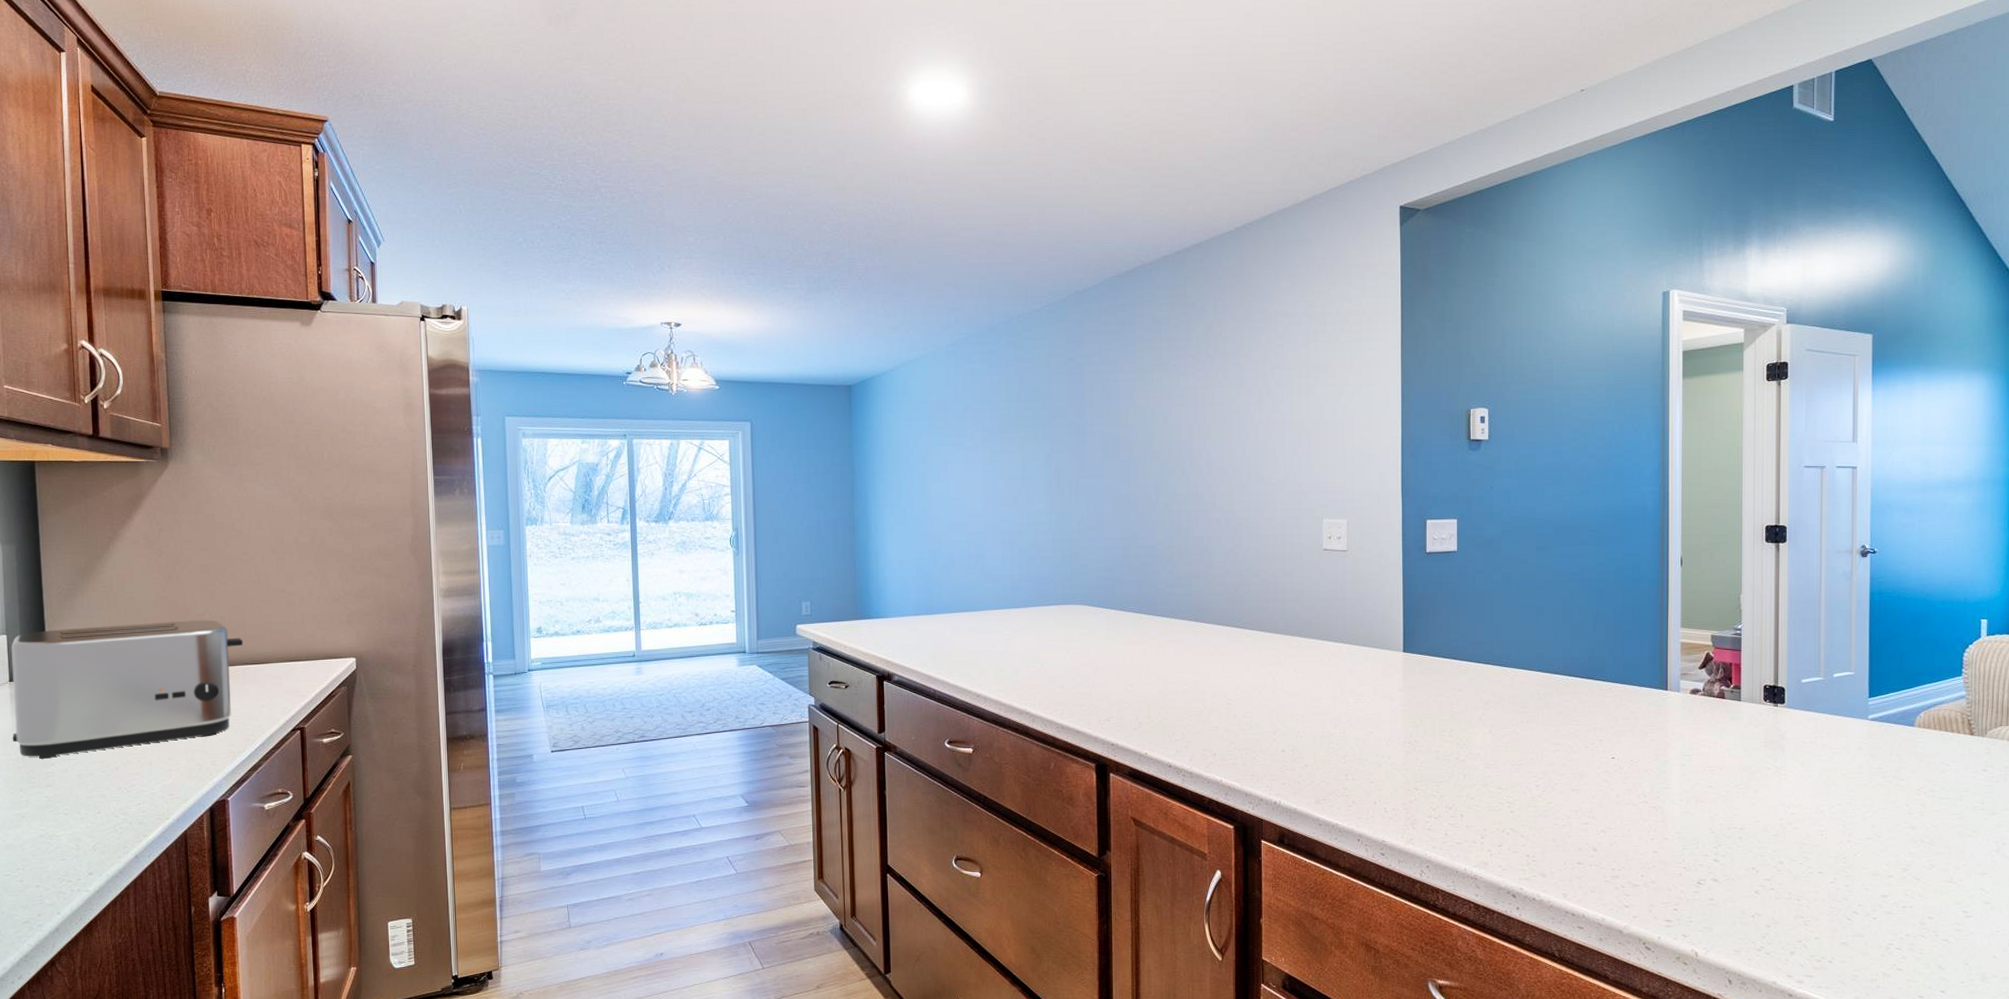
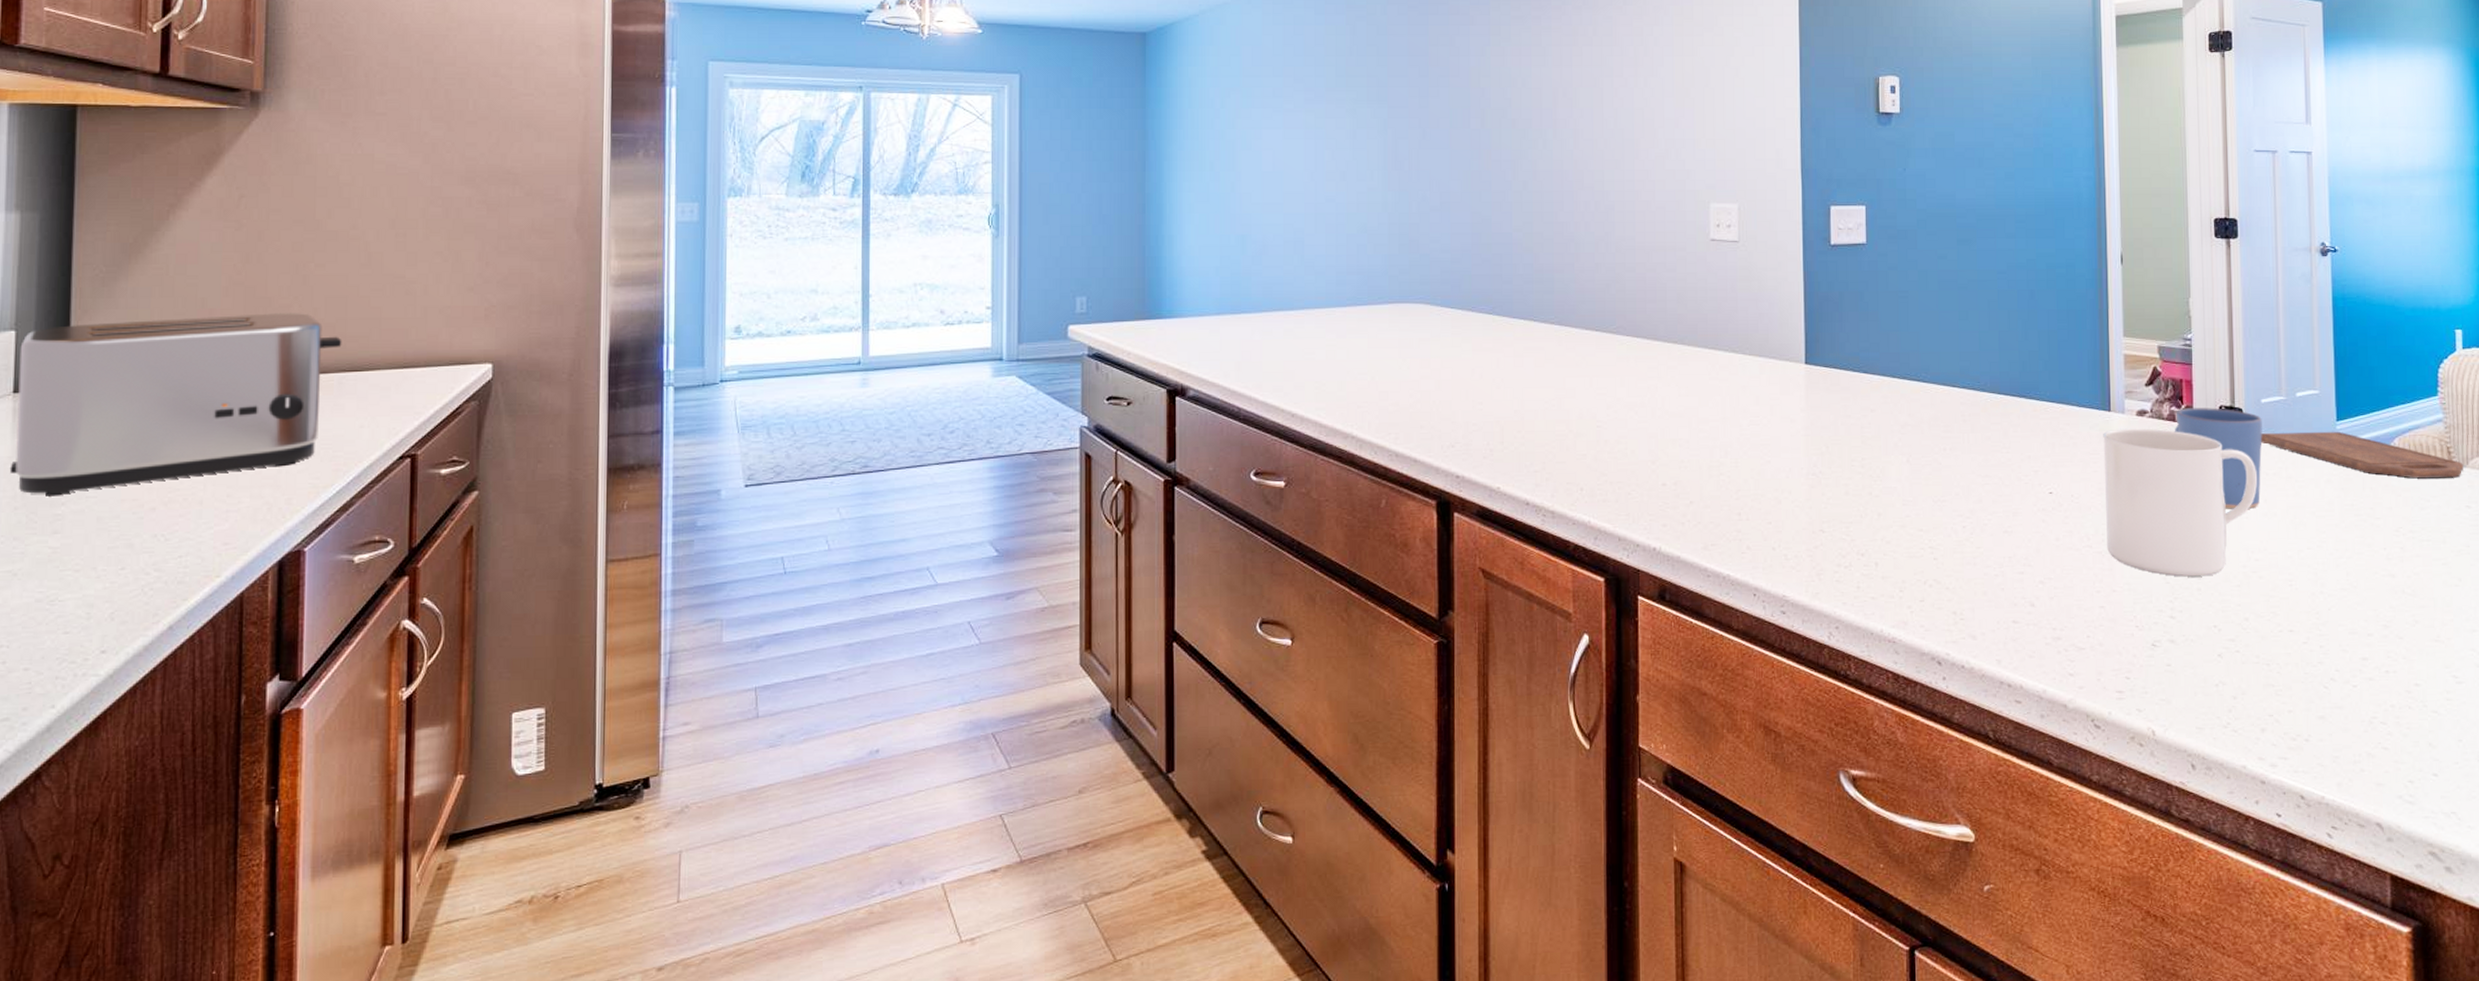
mug: none [1660,704,1796,828] -> present [2103,428,2258,577]
mug: none [1723,687,1802,772] -> present [2174,408,2262,509]
cutting board: none [1799,706,1982,746] -> present [2260,431,2463,479]

